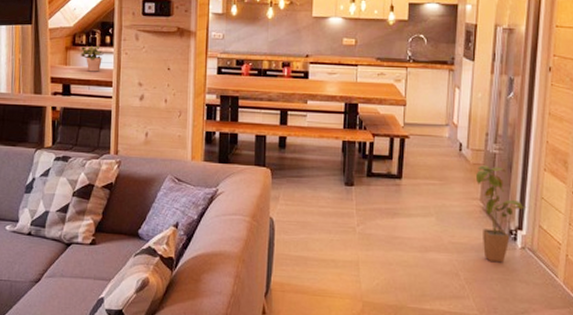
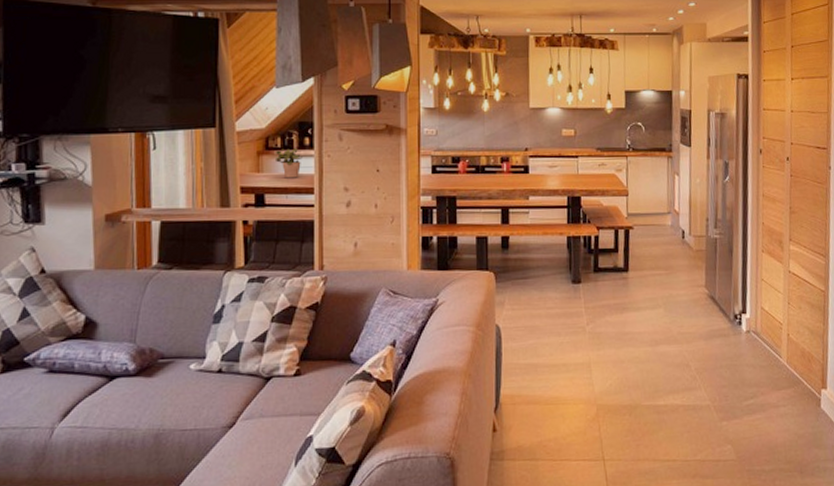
house plant: present [475,165,527,263] -> none [699,251,749,349]

